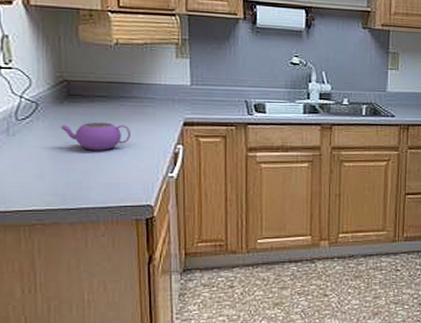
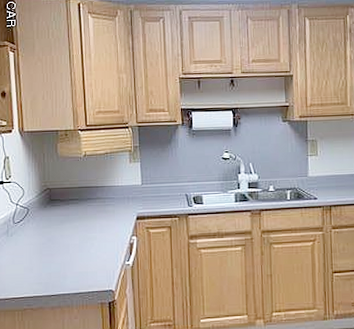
teapot: present [60,122,130,151] -> none [44,220,96,245]

